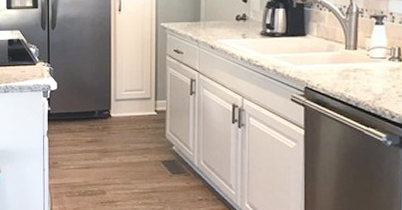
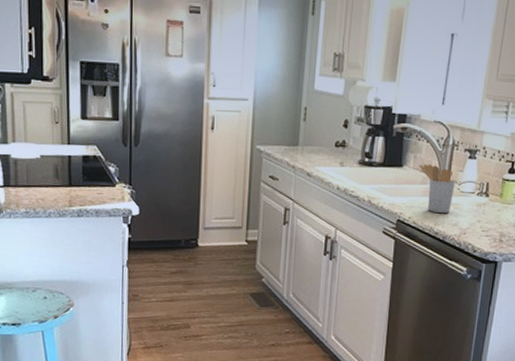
utensil holder: none [323,33,364,79] -> present [419,164,455,213]

